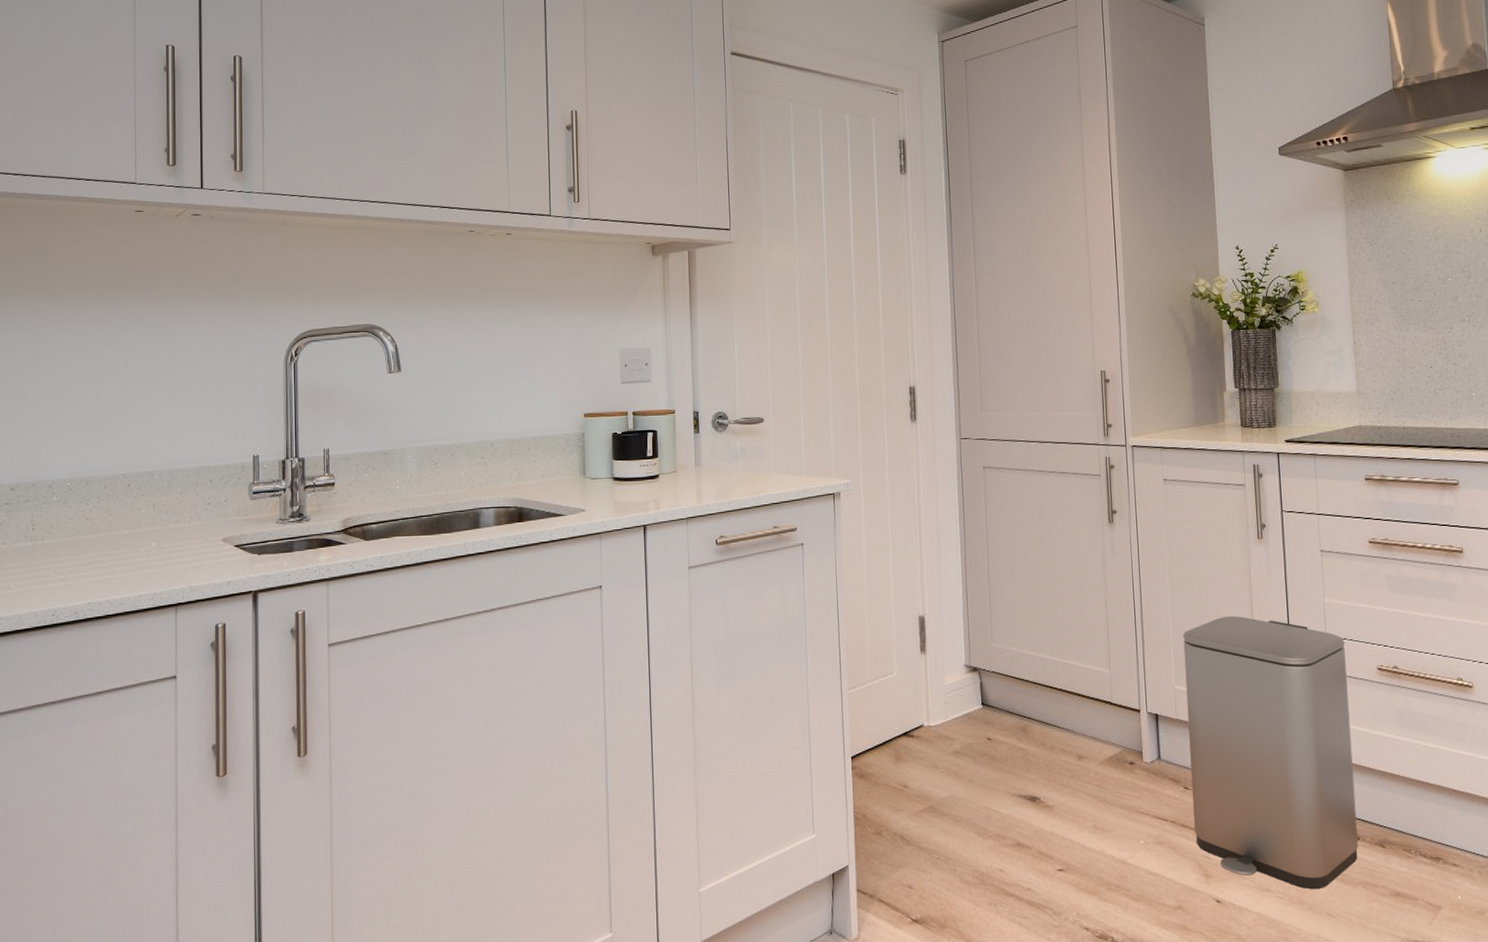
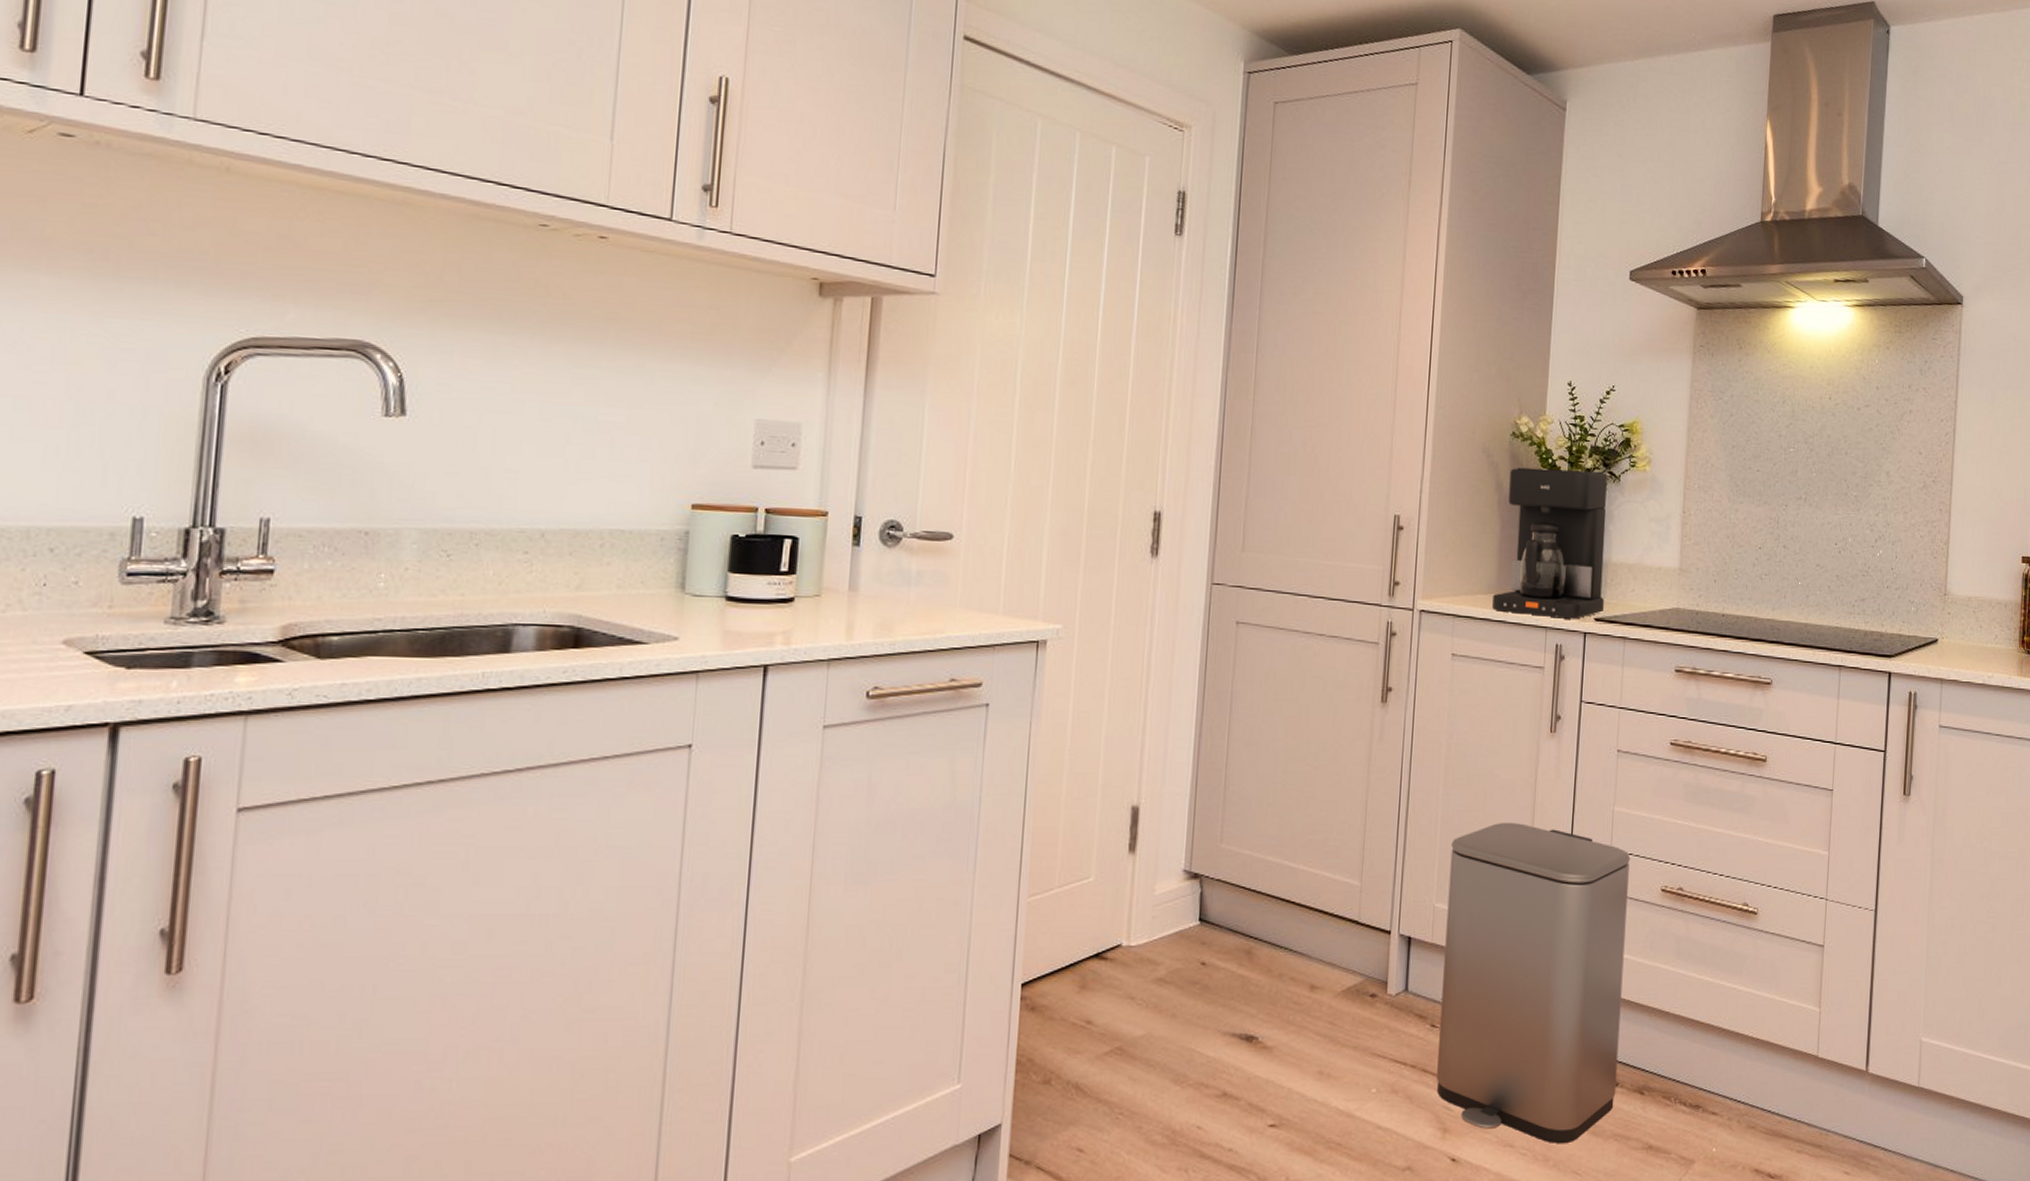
coffee maker: none [1193,318,1292,443] -> present [1492,467,1607,619]

